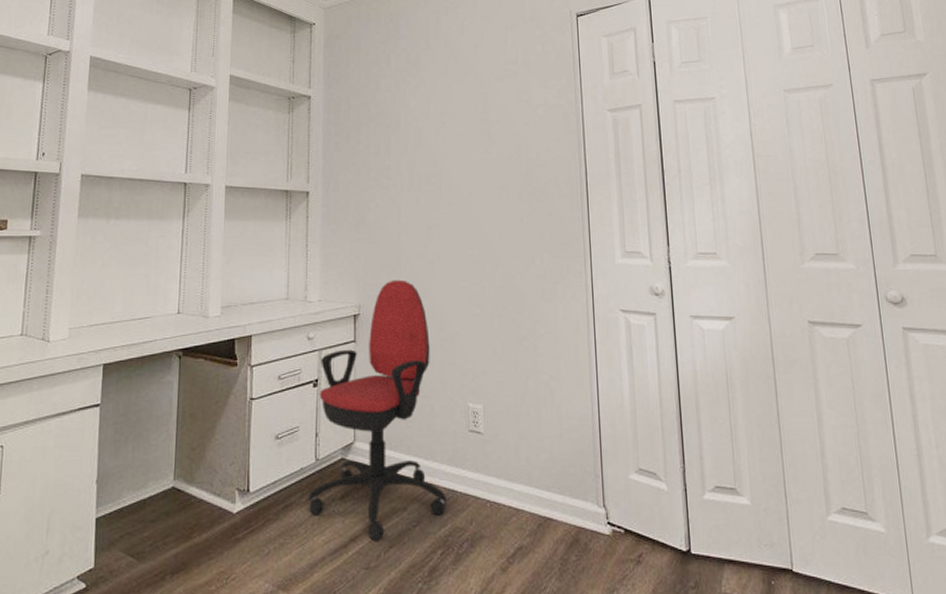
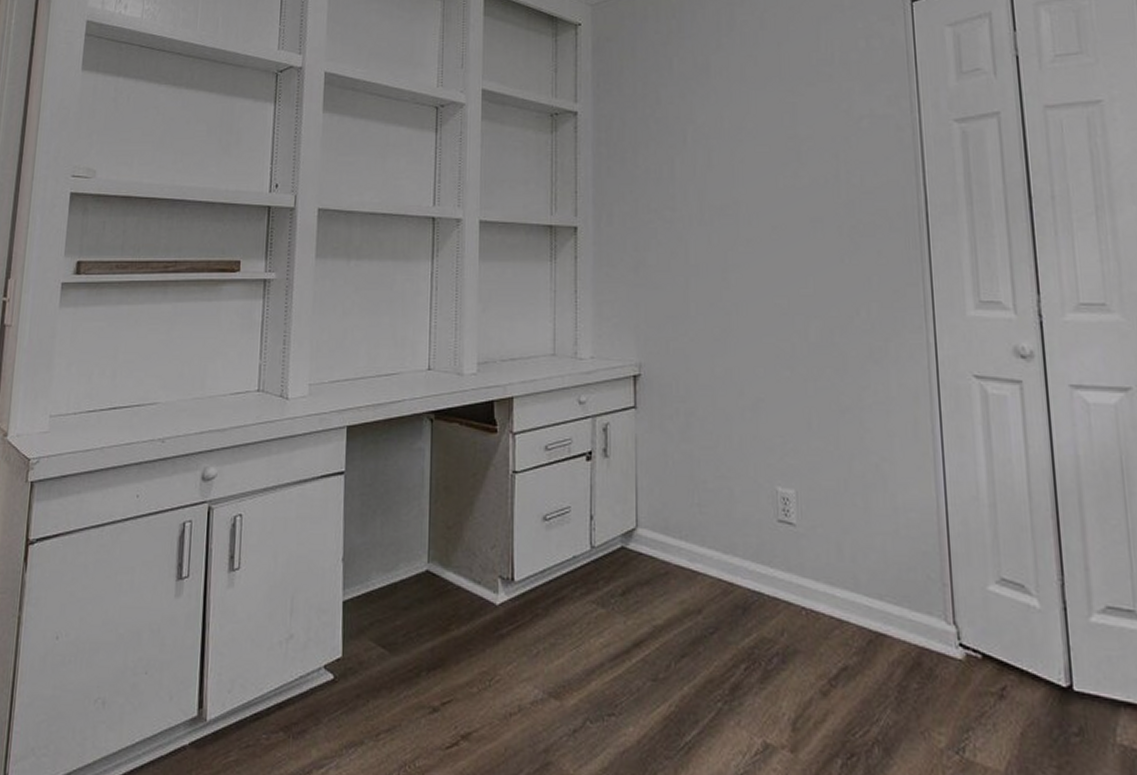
office chair: present [308,279,447,541] -> none [582,333,751,648]

